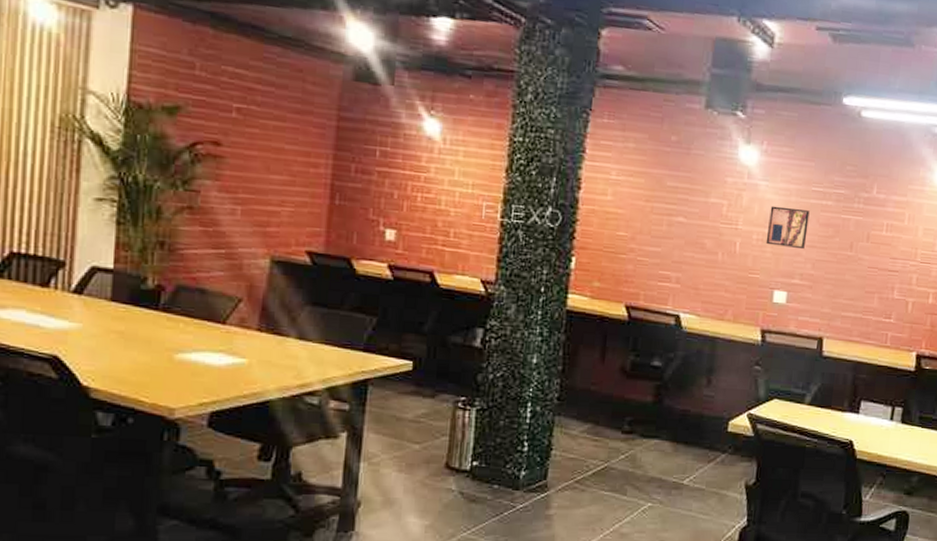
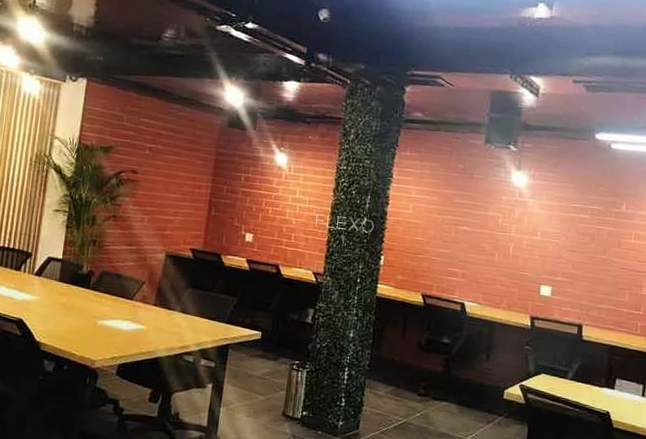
wall art: present [765,205,810,250] -> none [533,218,570,253]

